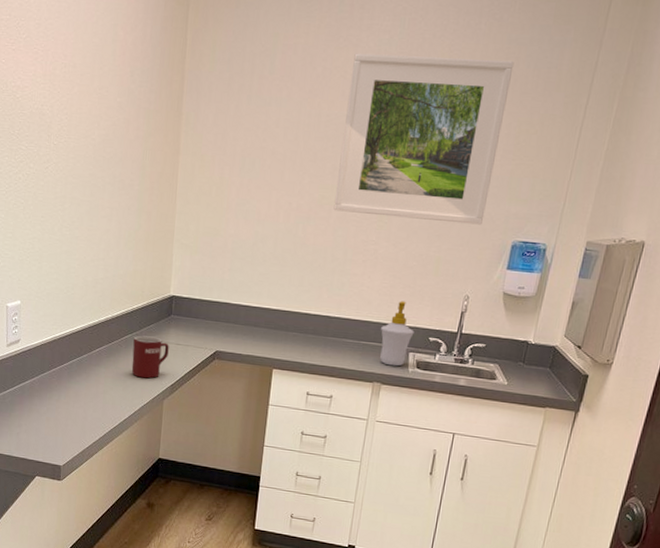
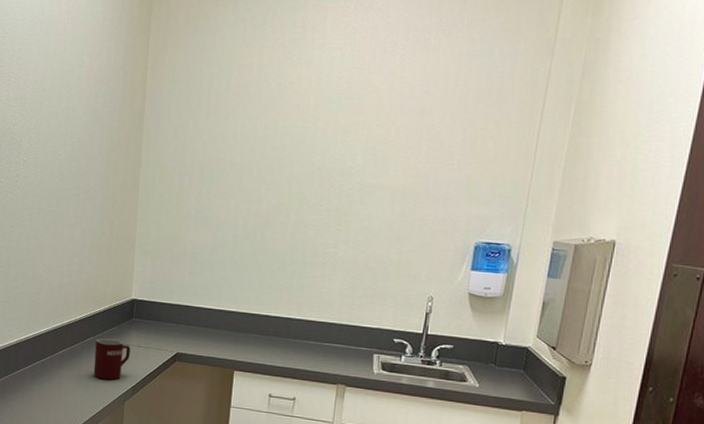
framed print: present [333,53,514,225] -> none [291,70,466,227]
soap bottle: present [380,301,414,367] -> none [343,302,378,368]

